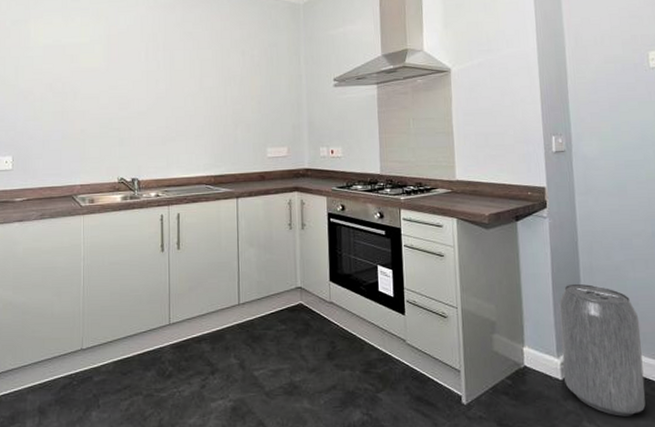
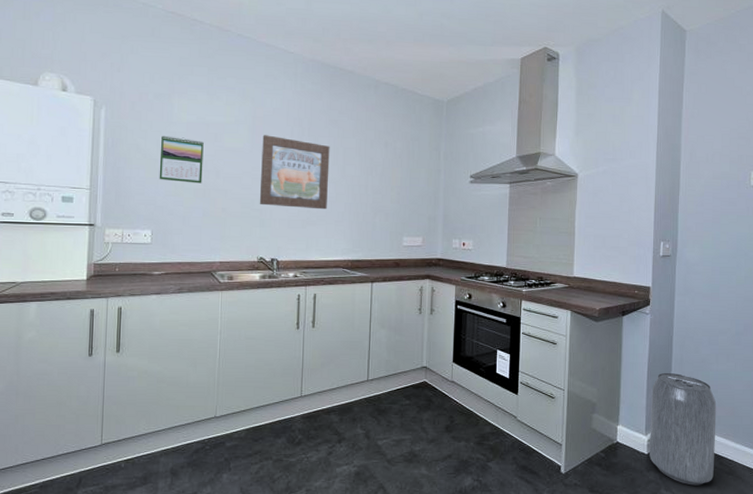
calendar: none [18,61,60,106] -> present [159,135,204,184]
wall art: none [117,52,187,125] -> present [259,135,330,210]

